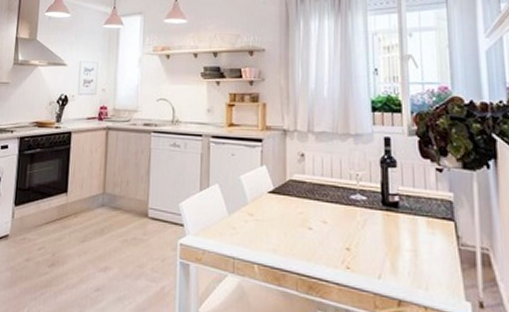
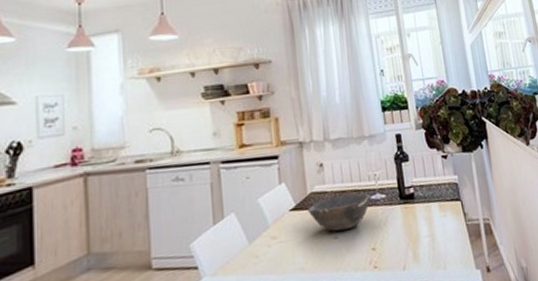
bowl: none [284,188,350,223] -> present [307,193,371,232]

